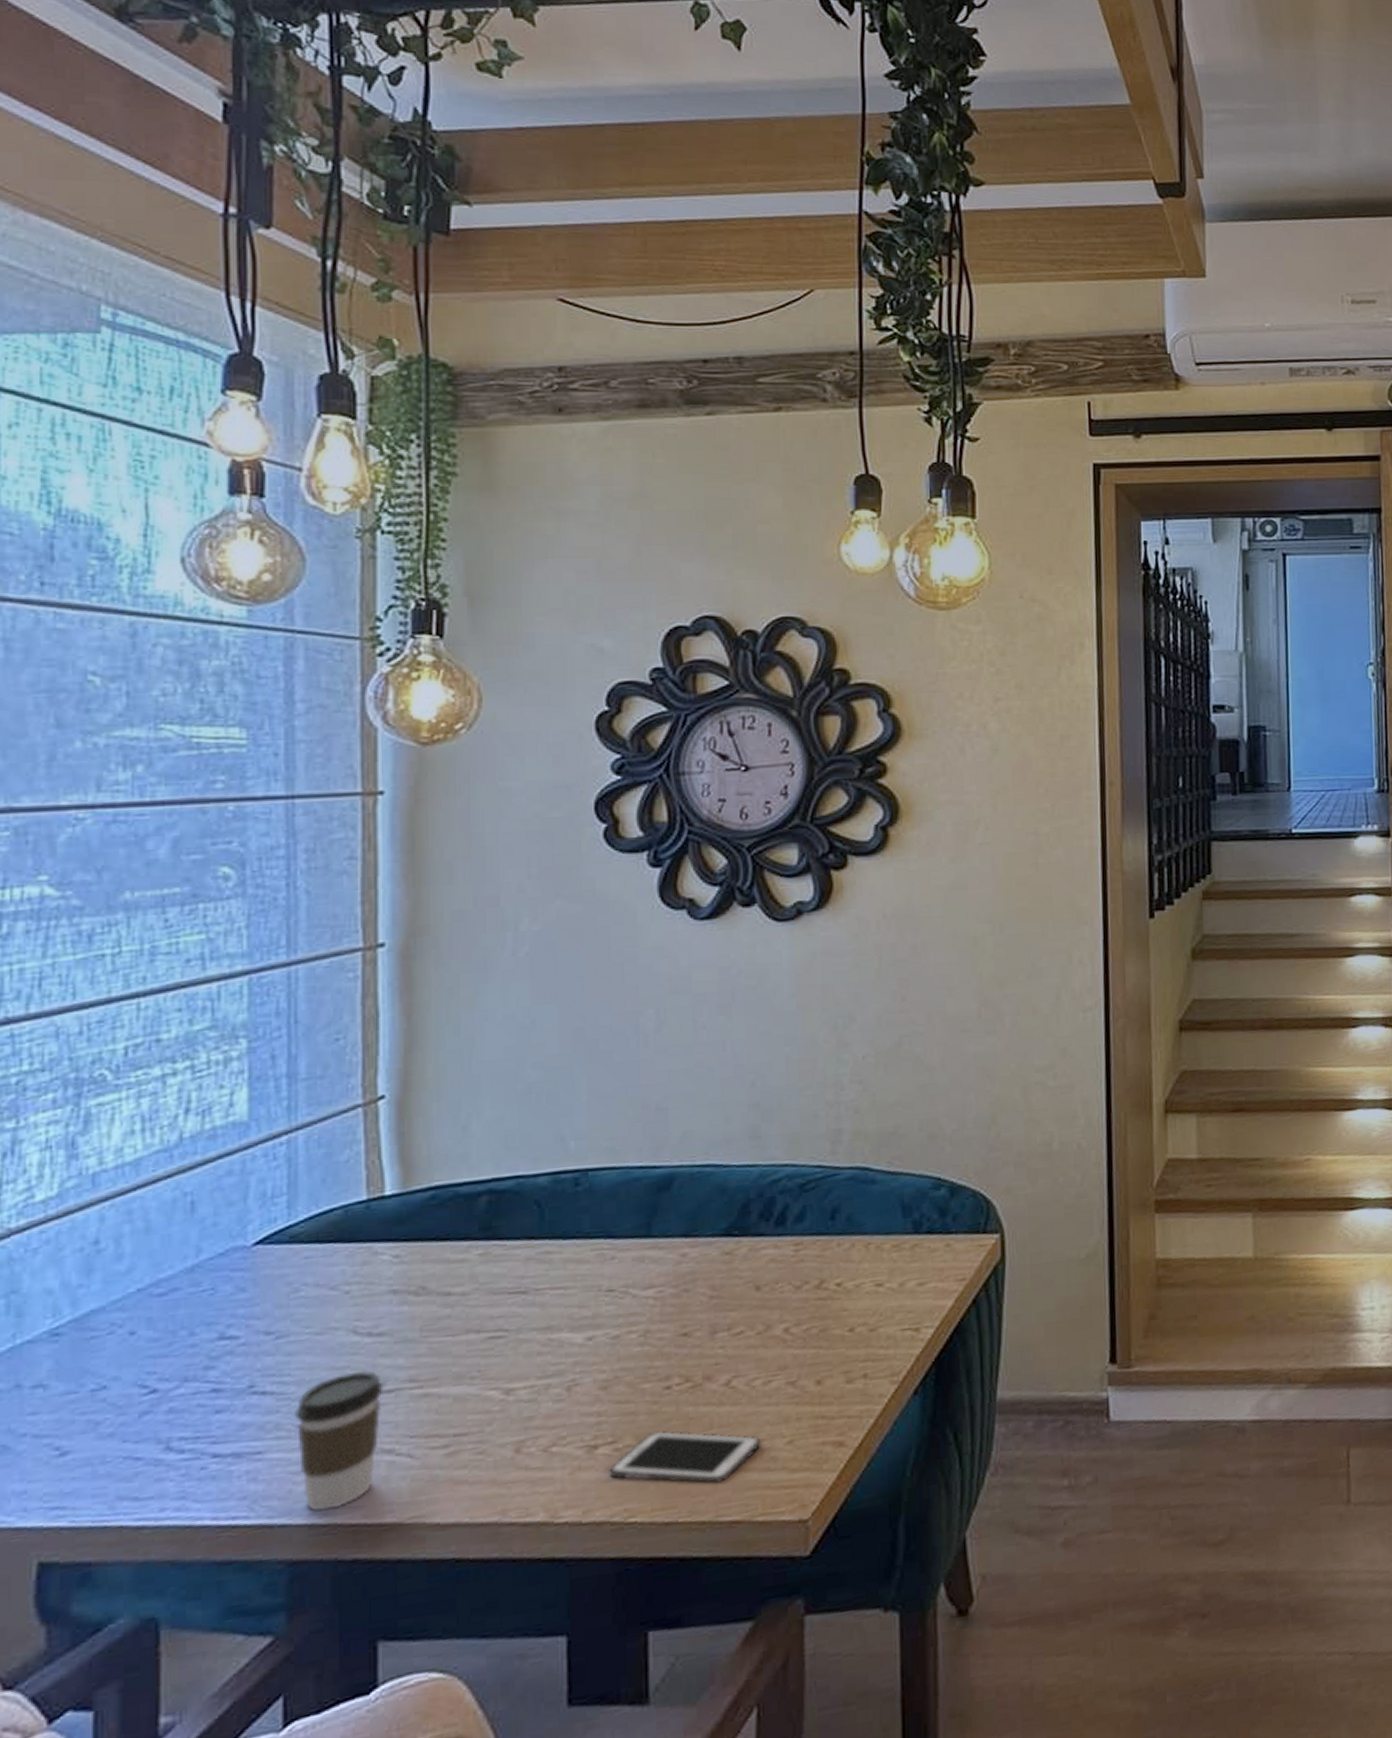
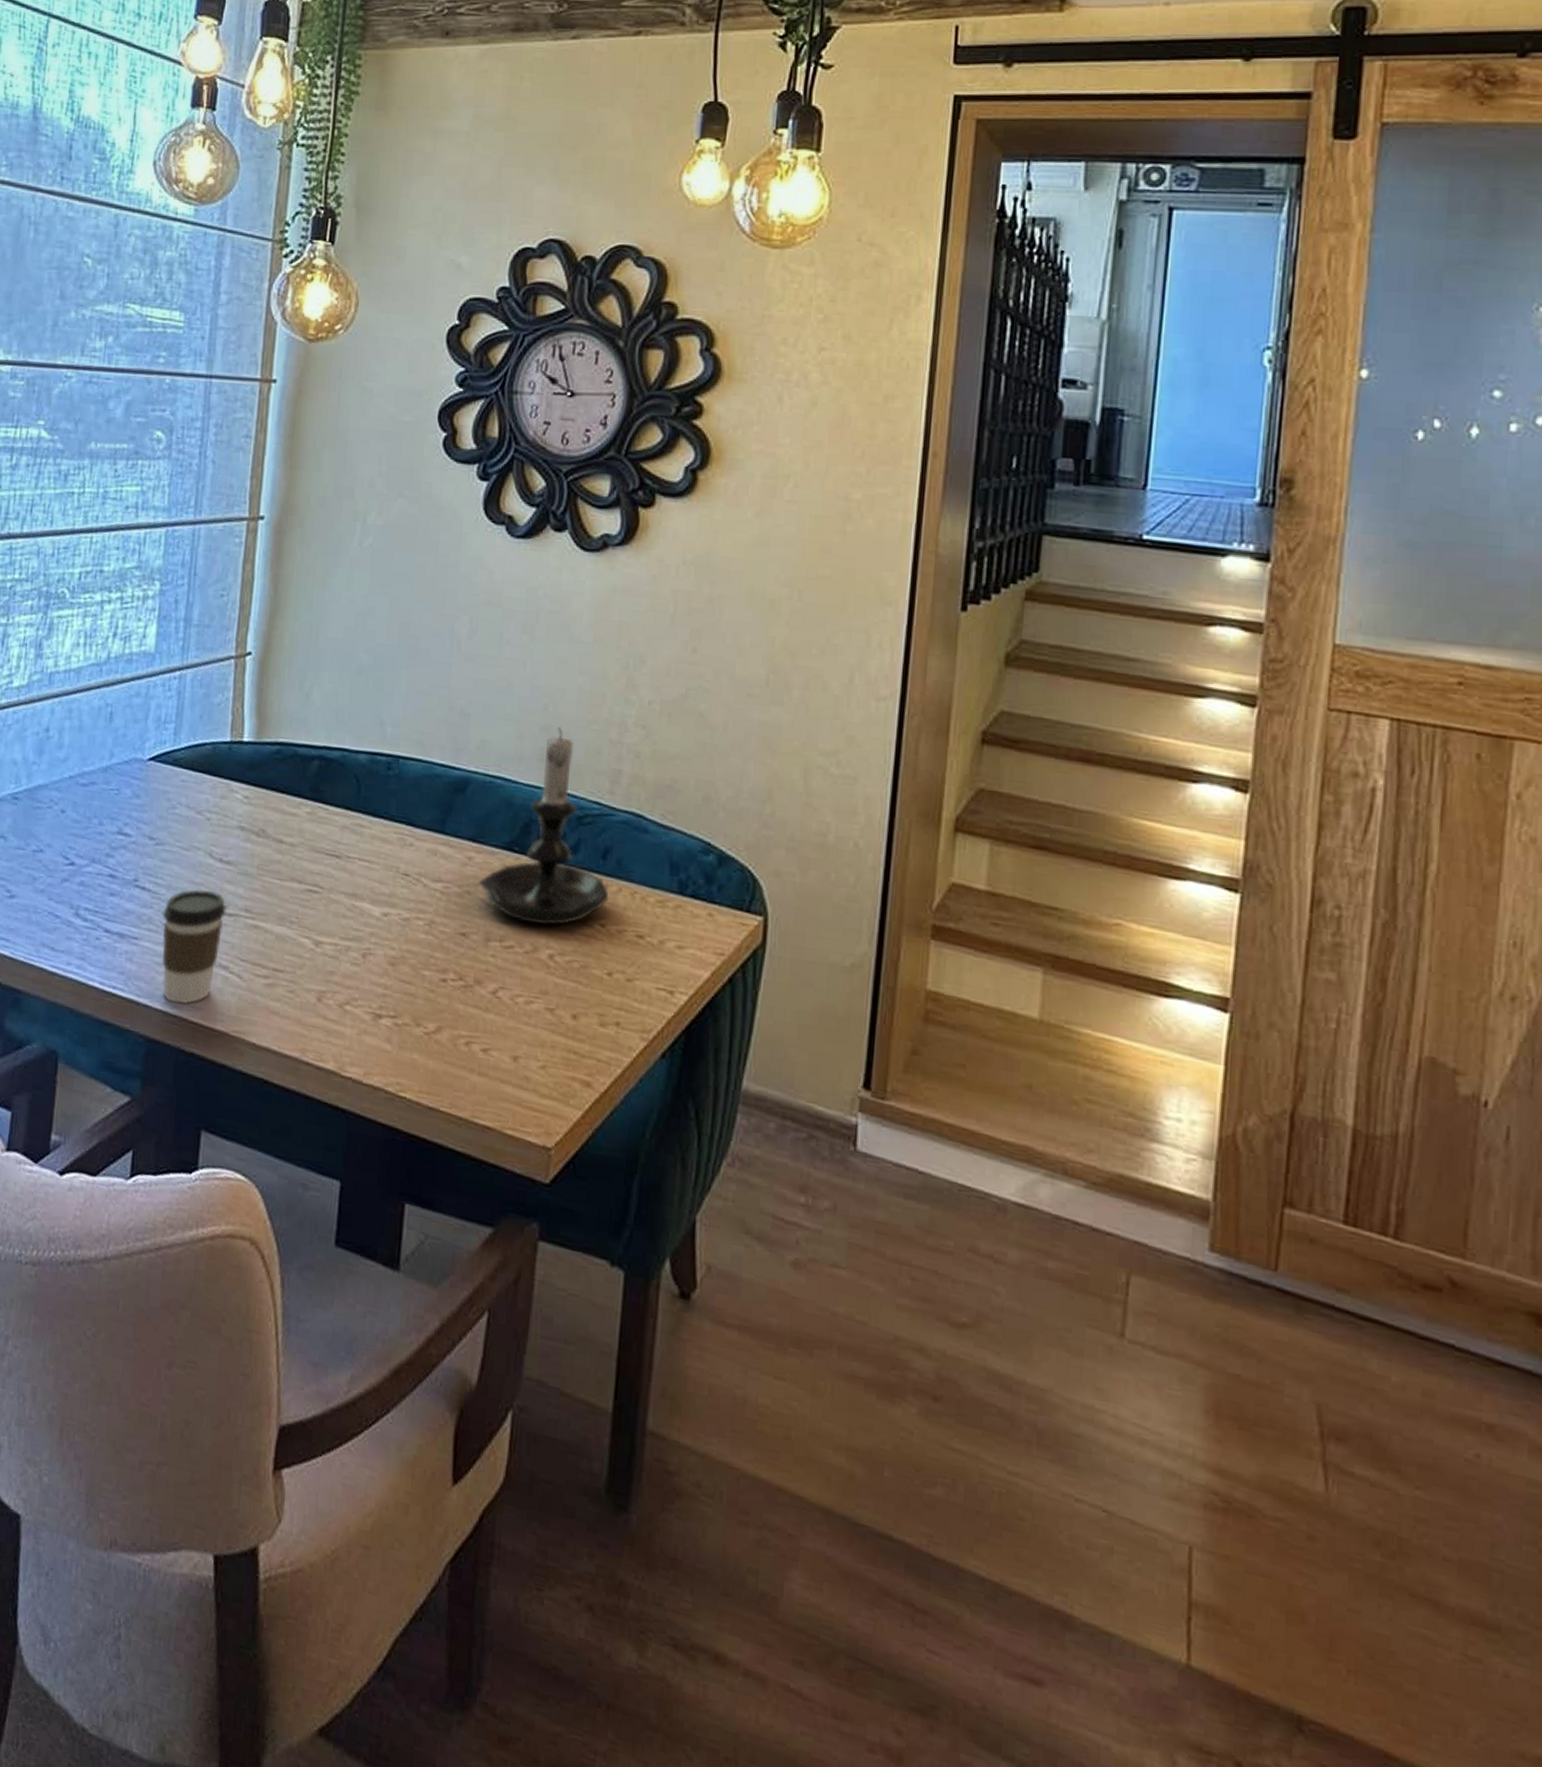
cell phone: present [609,1430,762,1484] -> none [388,1018,518,1086]
candle holder: none [696,1101,843,1304] -> present [478,727,609,926]

